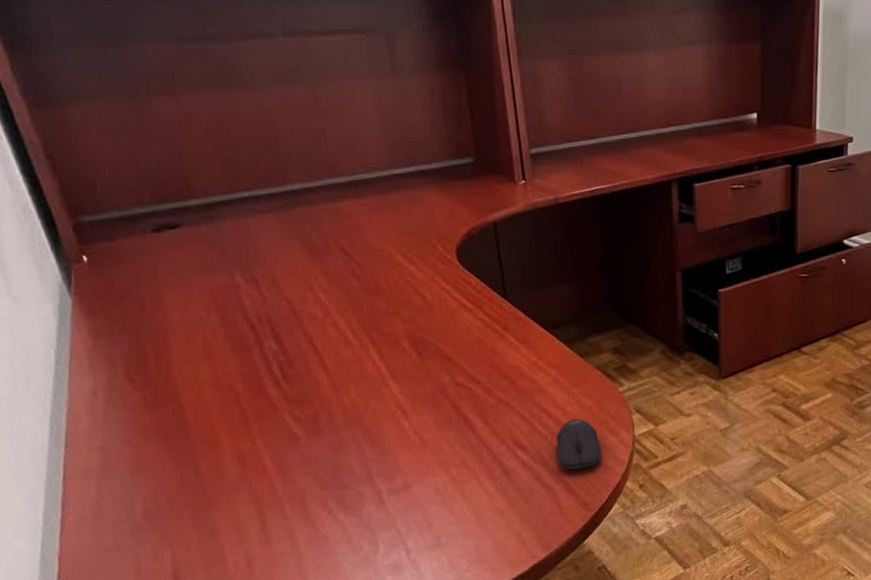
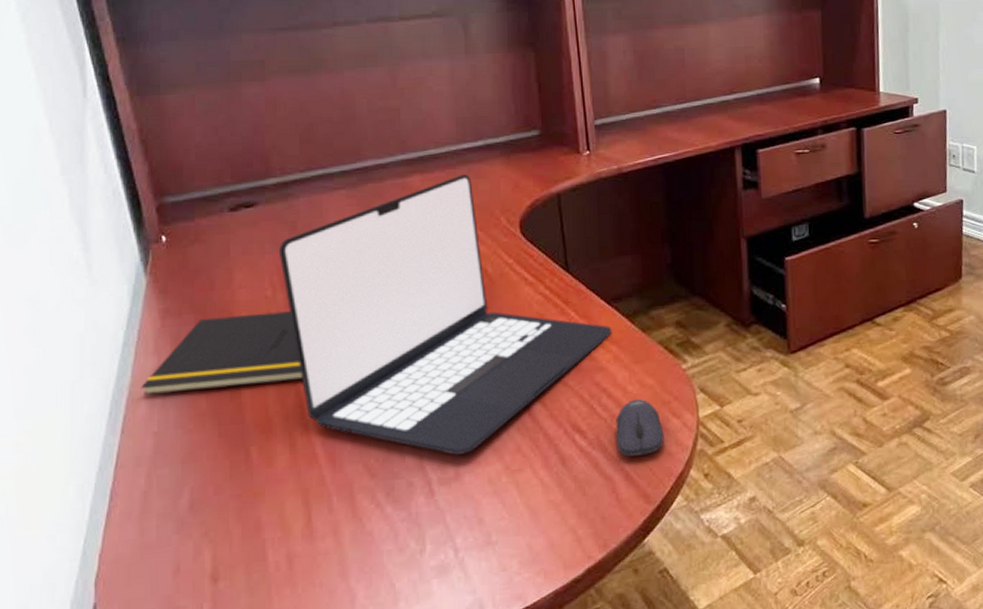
notepad: none [79,333,246,411] -> present [141,311,303,395]
laptop: none [208,200,551,468] -> present [278,174,612,455]

